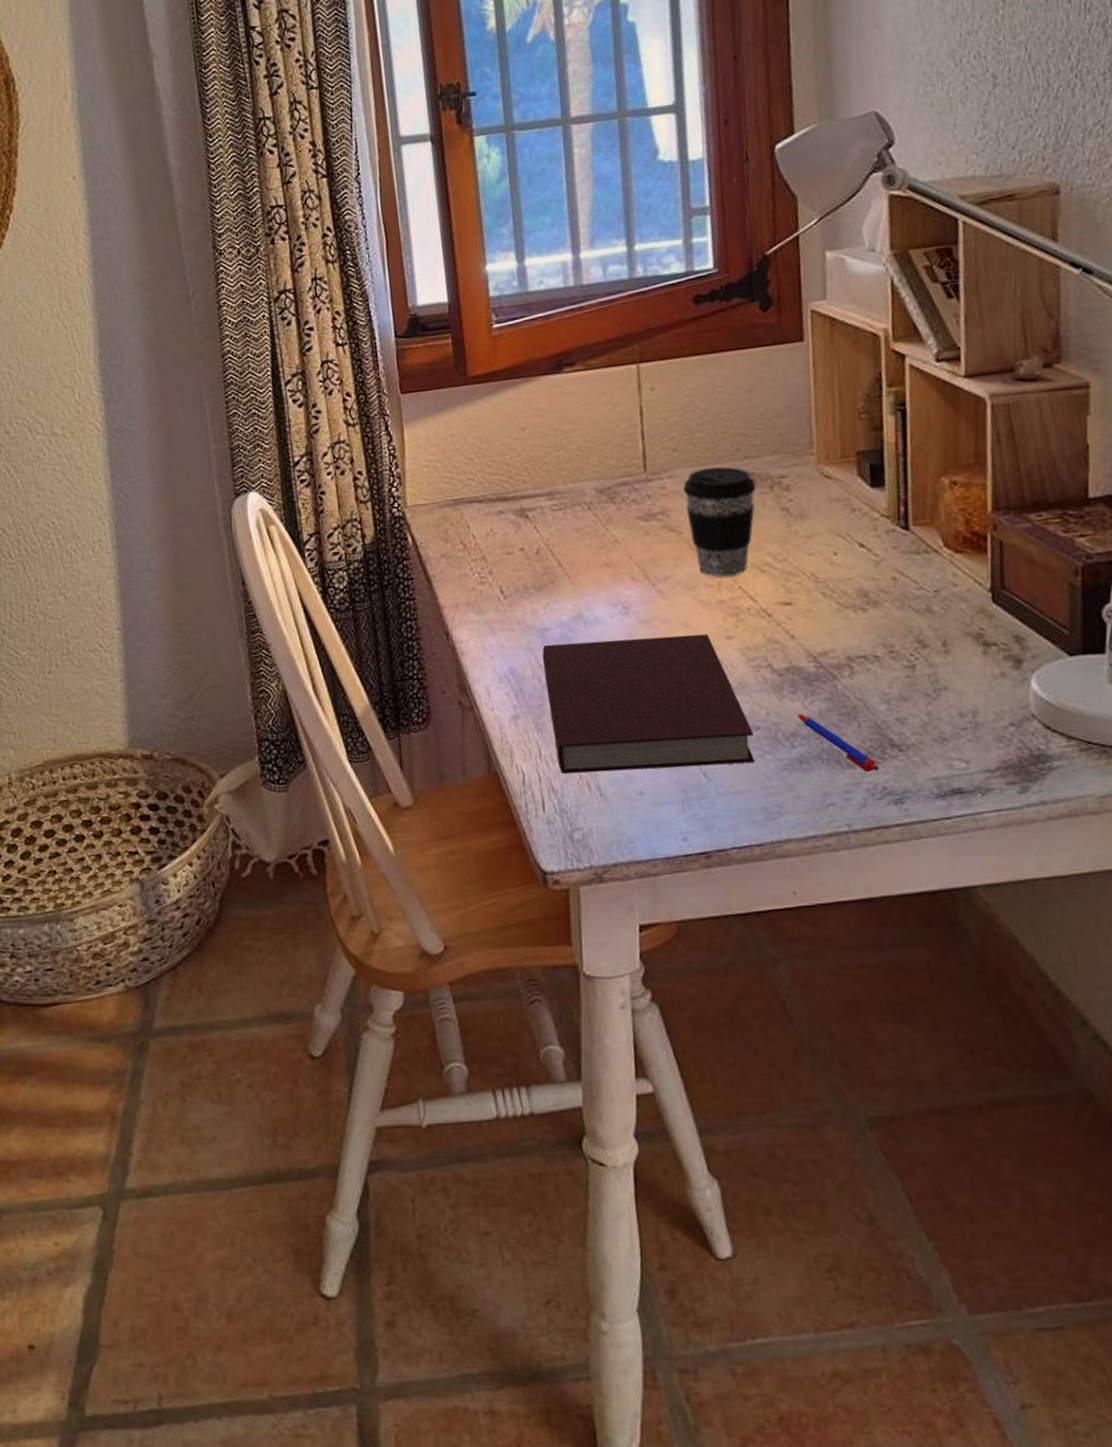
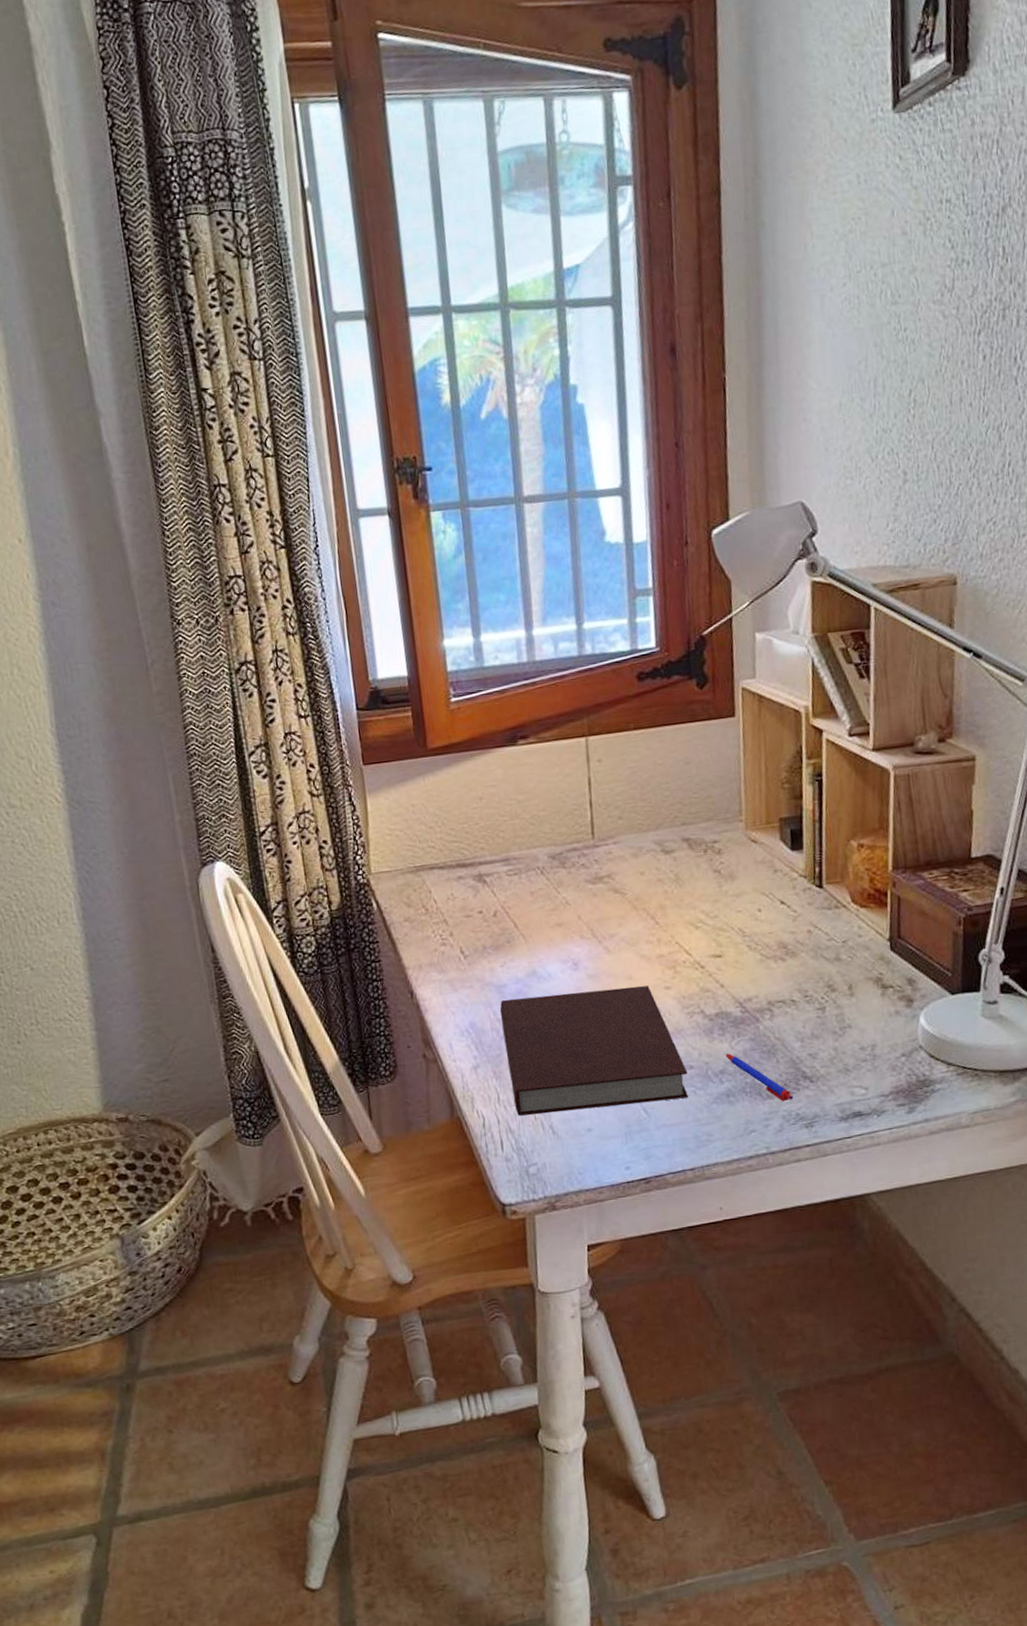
coffee cup: present [683,466,757,578] -> none [627,833,692,934]

